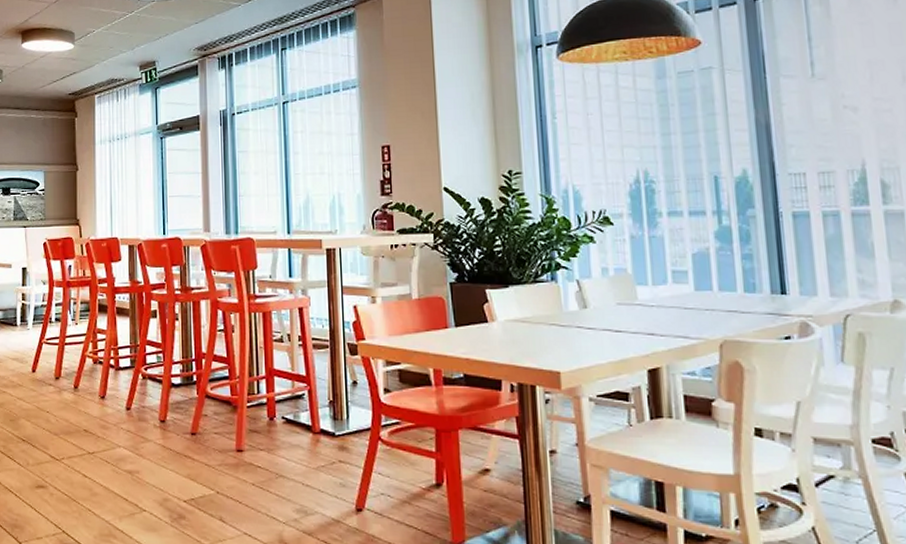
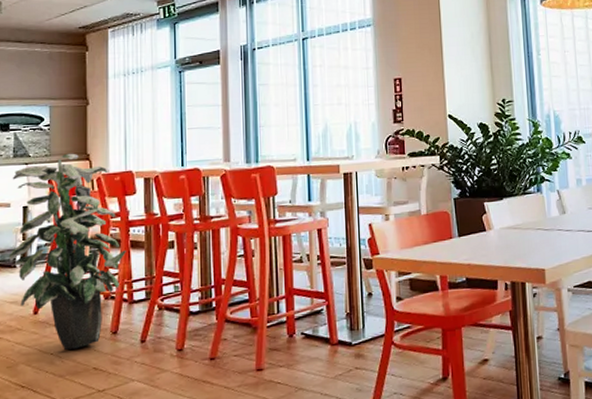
indoor plant: none [11,218,114,409] -> present [8,153,127,350]

